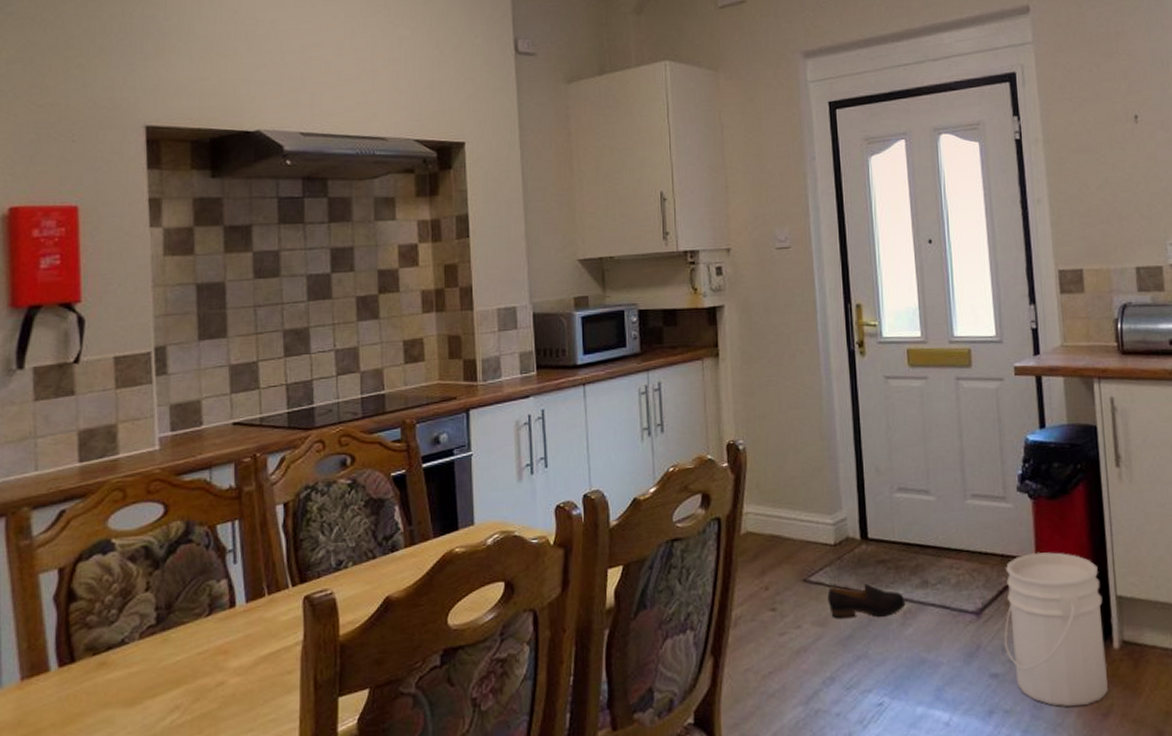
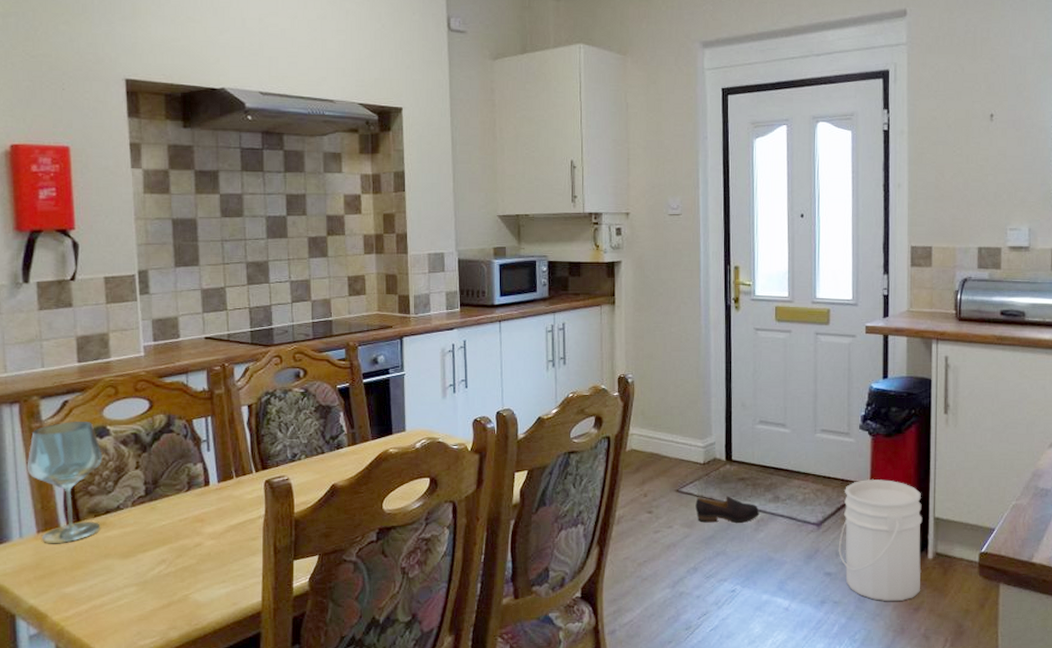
wine glass: none [11,534,105,694] -> present [27,421,103,544]

